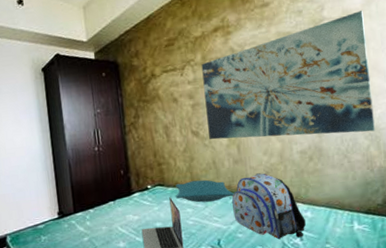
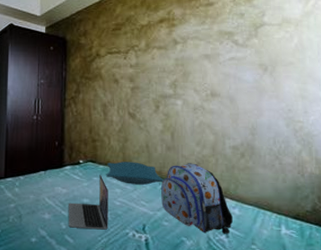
wall art: present [201,11,375,140] -> none [145,21,308,137]

